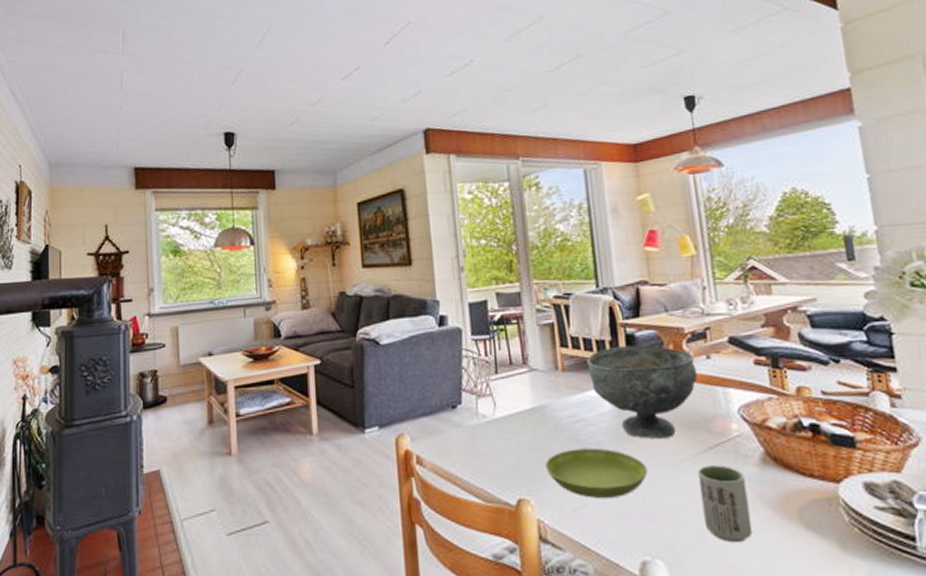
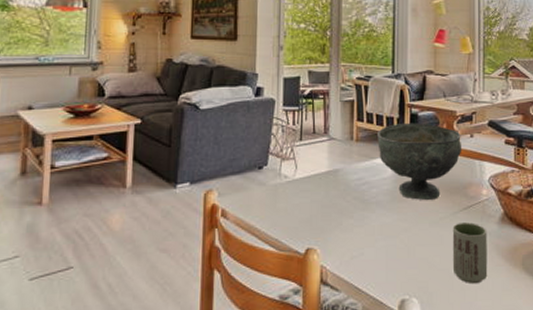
saucer: present [545,448,648,498] -> none [333,206,414,248]

